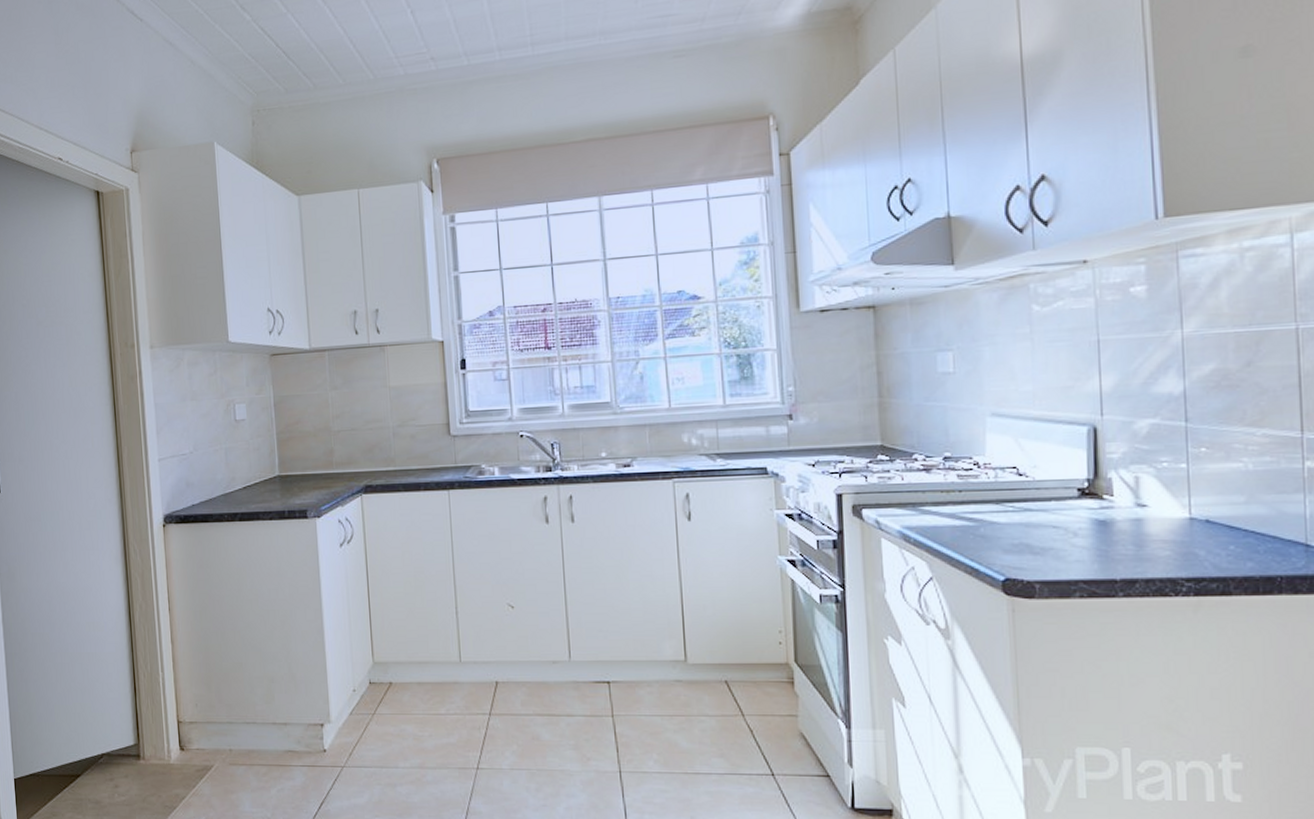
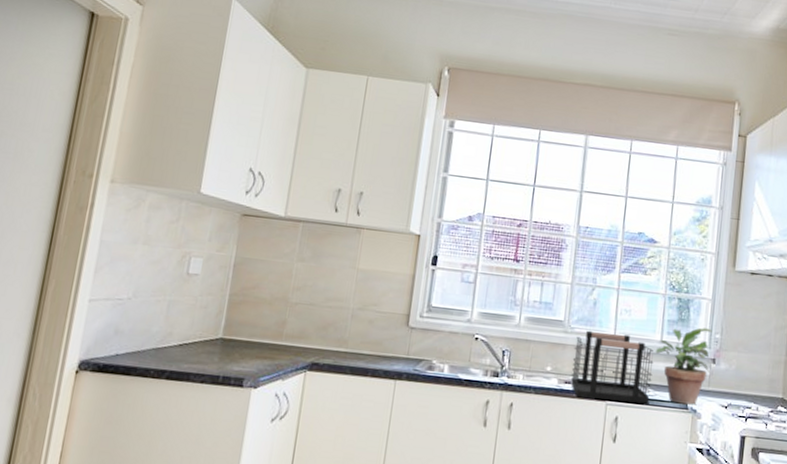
dish rack: none [627,405,722,480] -> present [571,330,654,404]
potted plant: none [719,382,787,470] -> present [655,328,712,405]

